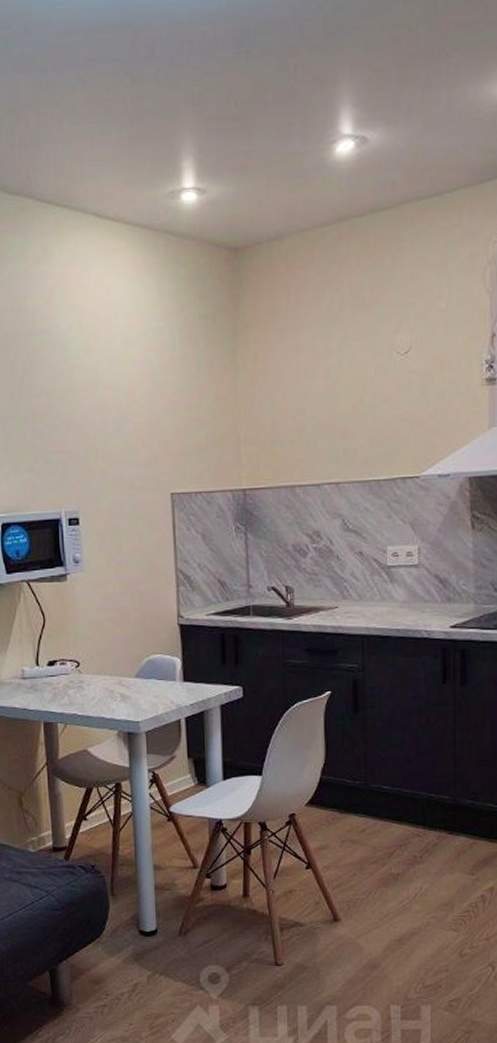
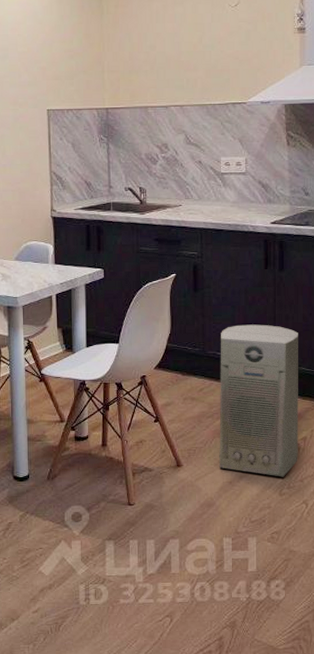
air purifier: none [385,751,484,935] -> present [219,324,298,477]

